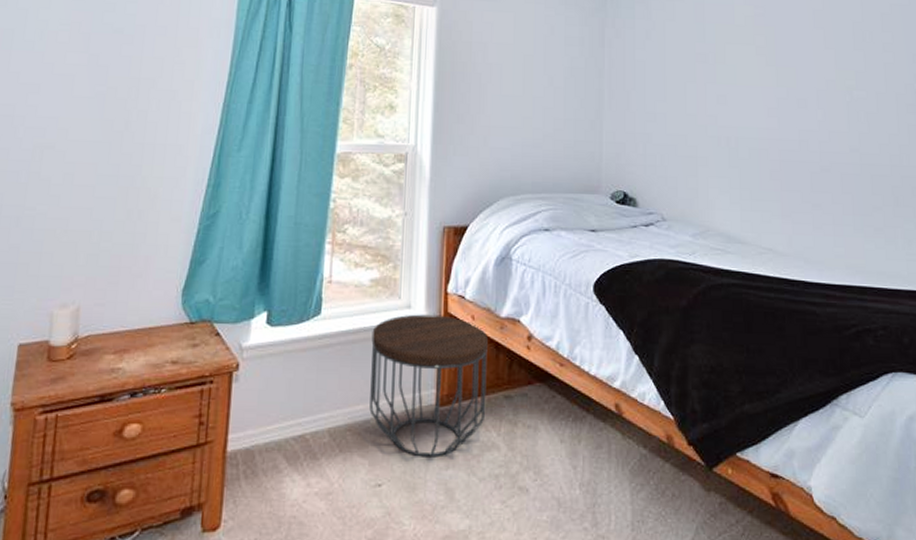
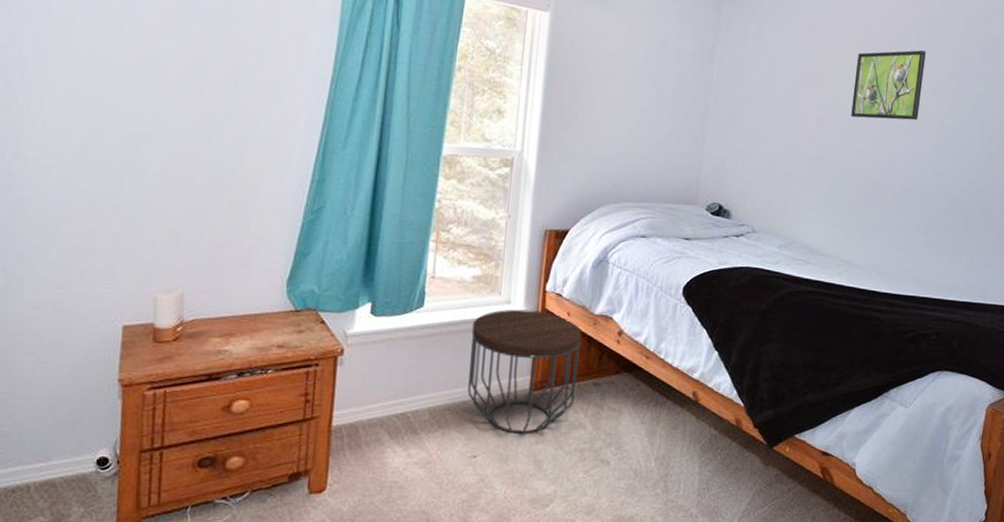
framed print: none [751,22,825,95] -> present [851,50,926,121]

